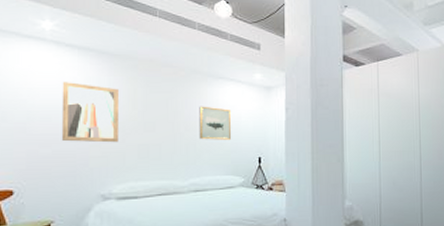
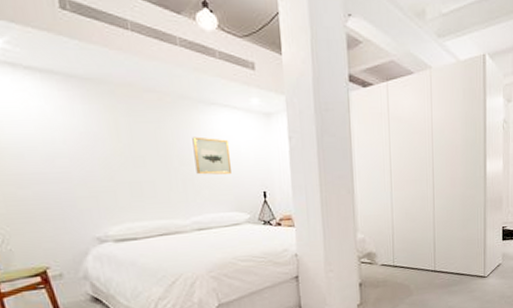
wall art: present [61,82,120,143] -> none [28,112,106,182]

